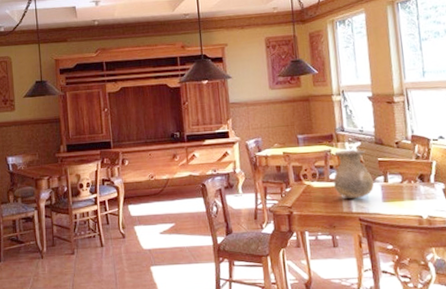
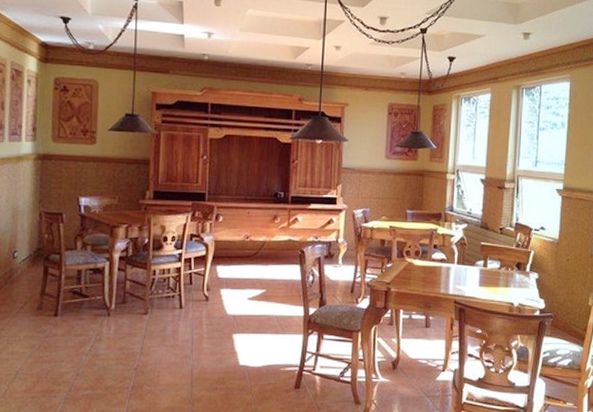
vase: present [333,149,375,199] -> none [435,230,474,281]

